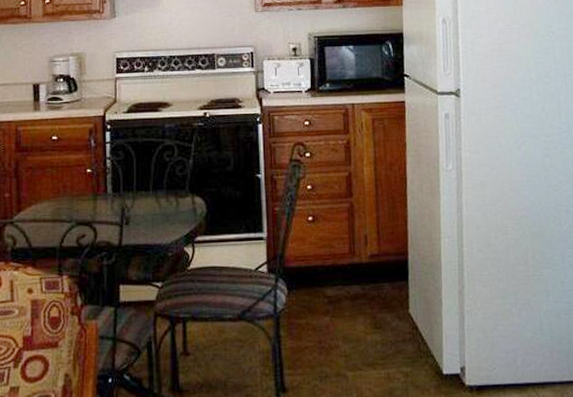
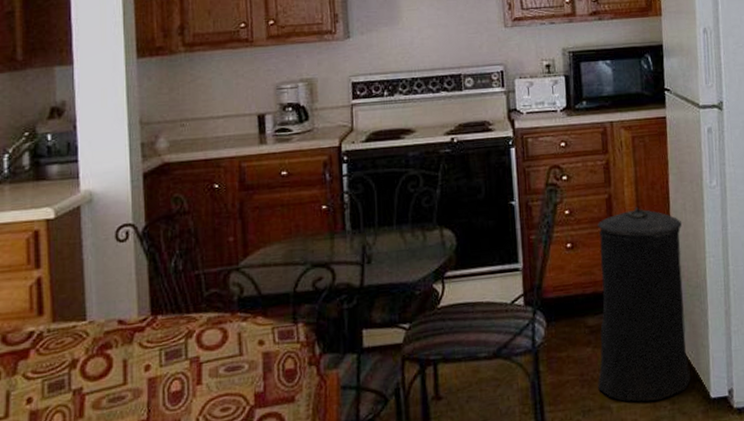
trash can: none [335,185,424,373] -> present [597,207,691,402]

